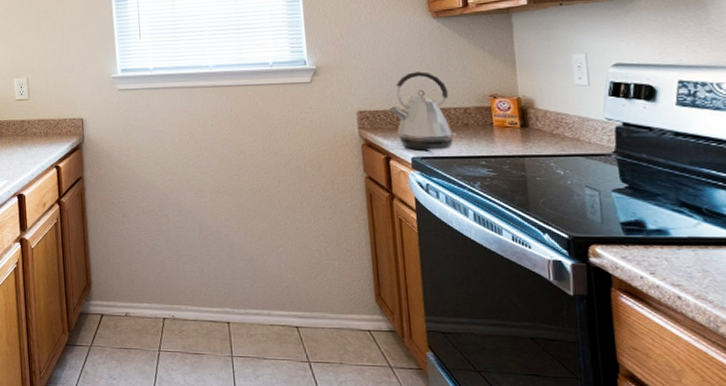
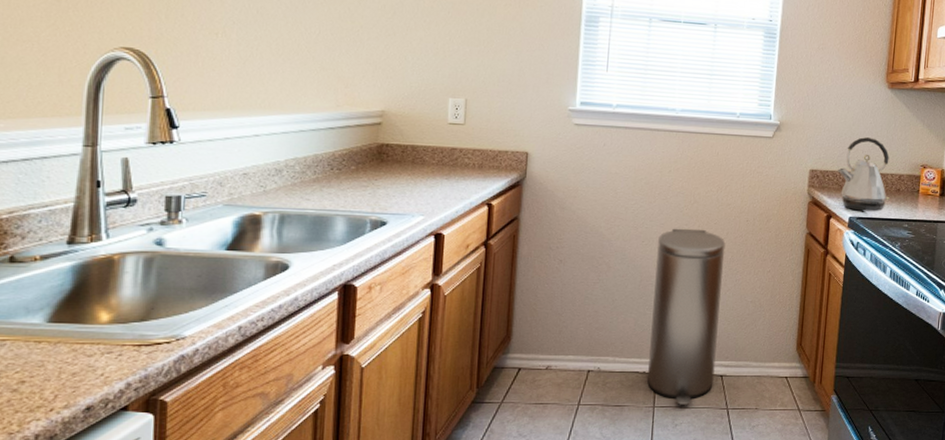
pedal bin: none [211,178,290,357] -> present [646,228,726,406]

